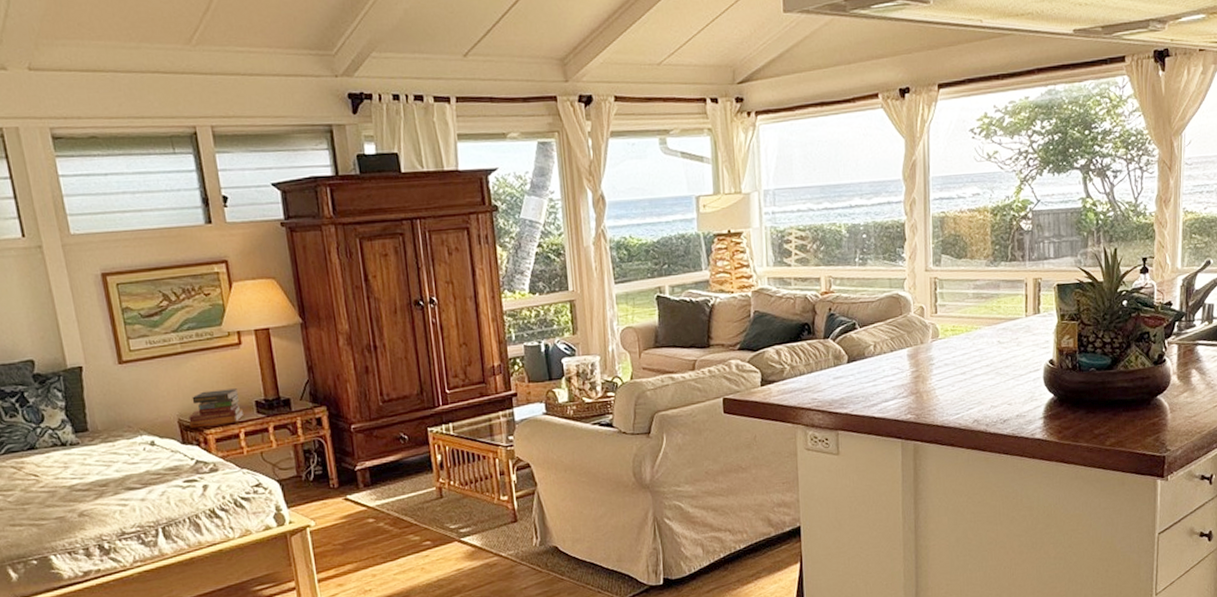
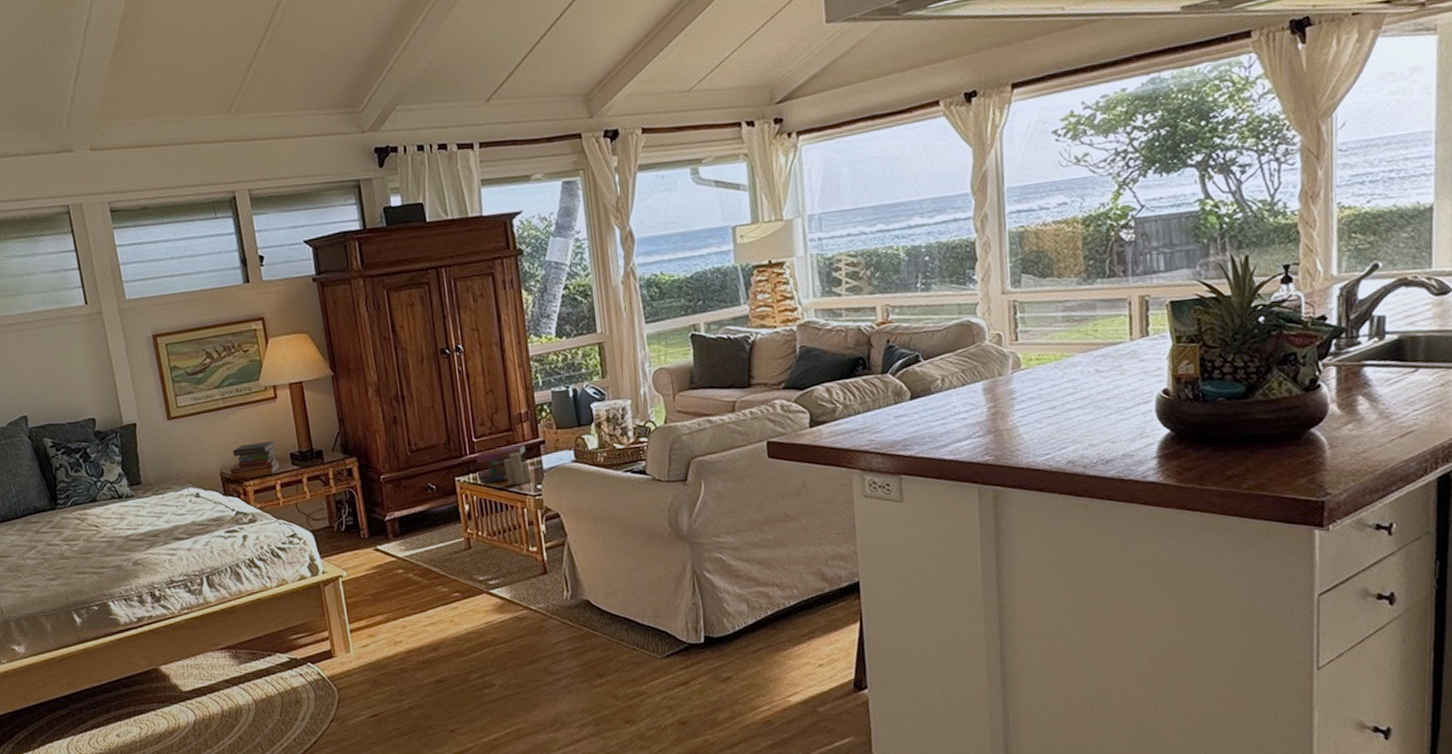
books: none [449,396,498,434] -> present [476,443,526,484]
candle: none [476,402,503,437] -> present [503,450,532,486]

